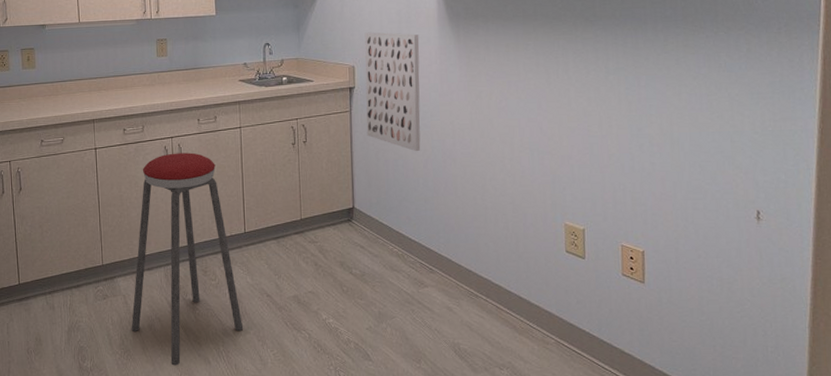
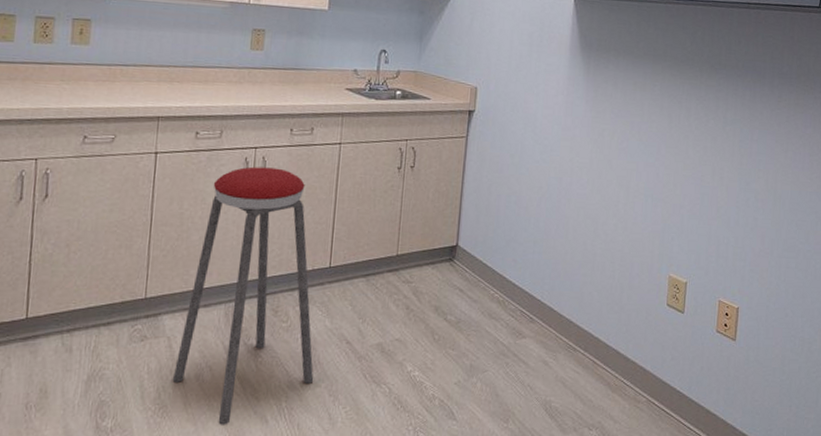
wall art: present [364,32,421,152] -> none [481,51,549,189]

